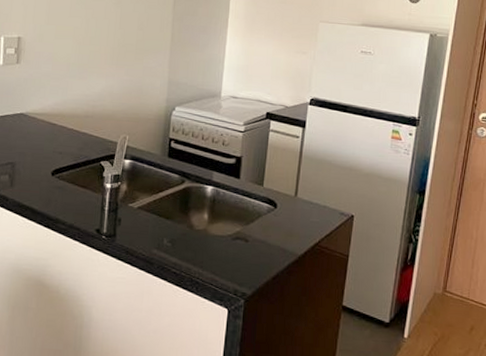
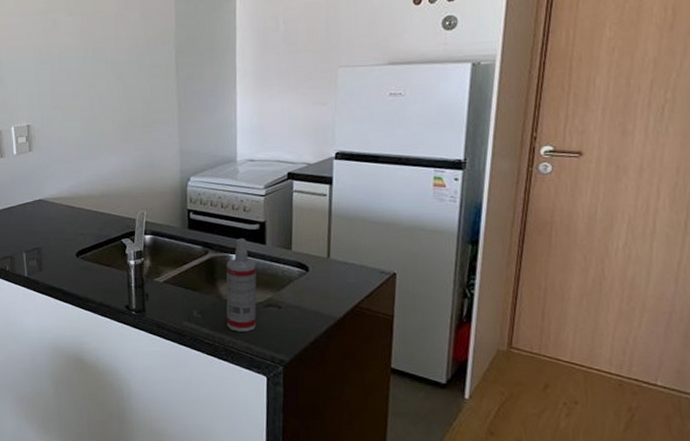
spray bottle: none [195,171,229,263] -> present [226,238,257,332]

